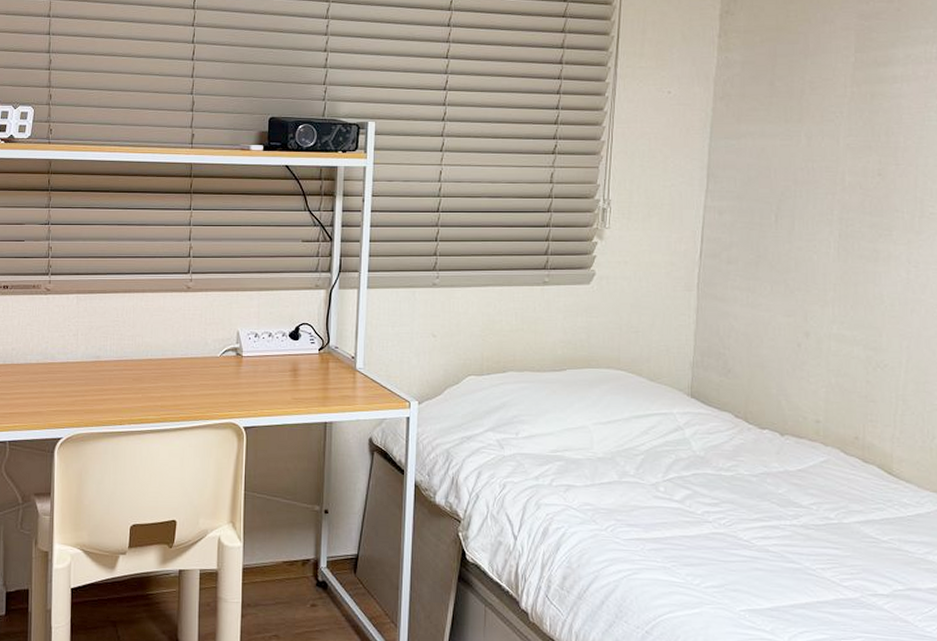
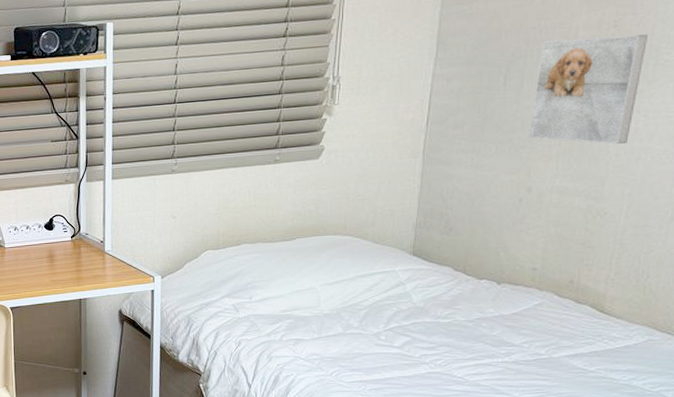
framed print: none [802,182,911,293] -> present [527,34,648,144]

